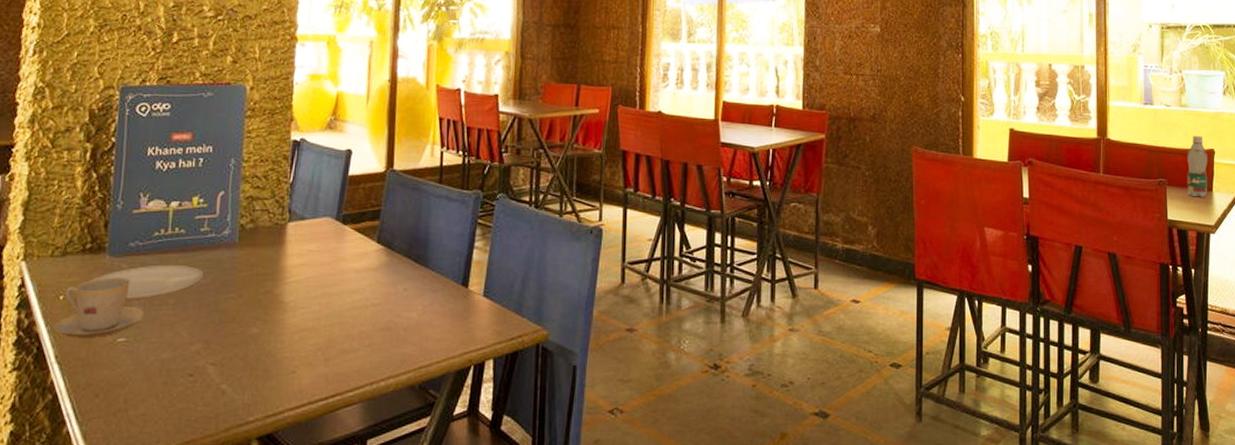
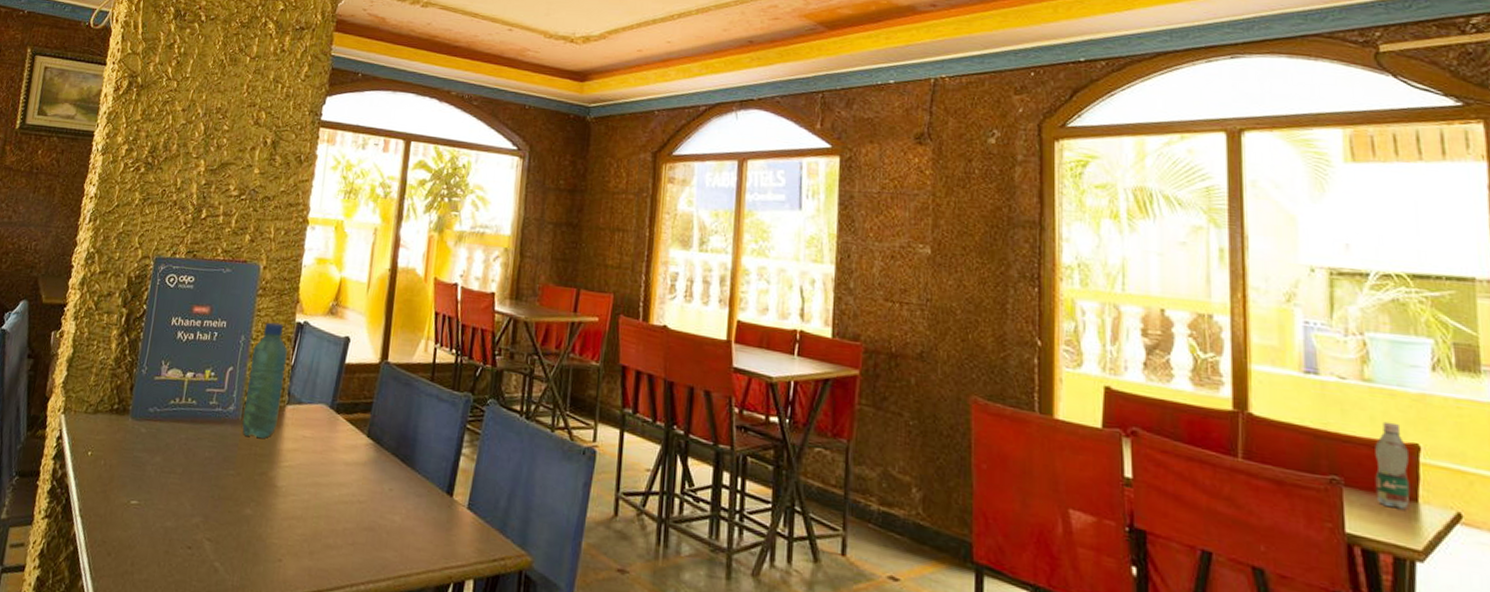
teacup: present [53,277,145,338] -> none [80,438,156,497]
plate: present [92,264,204,301] -> none [116,432,209,465]
water bottle: none [239,142,285,259] -> present [242,322,288,439]

